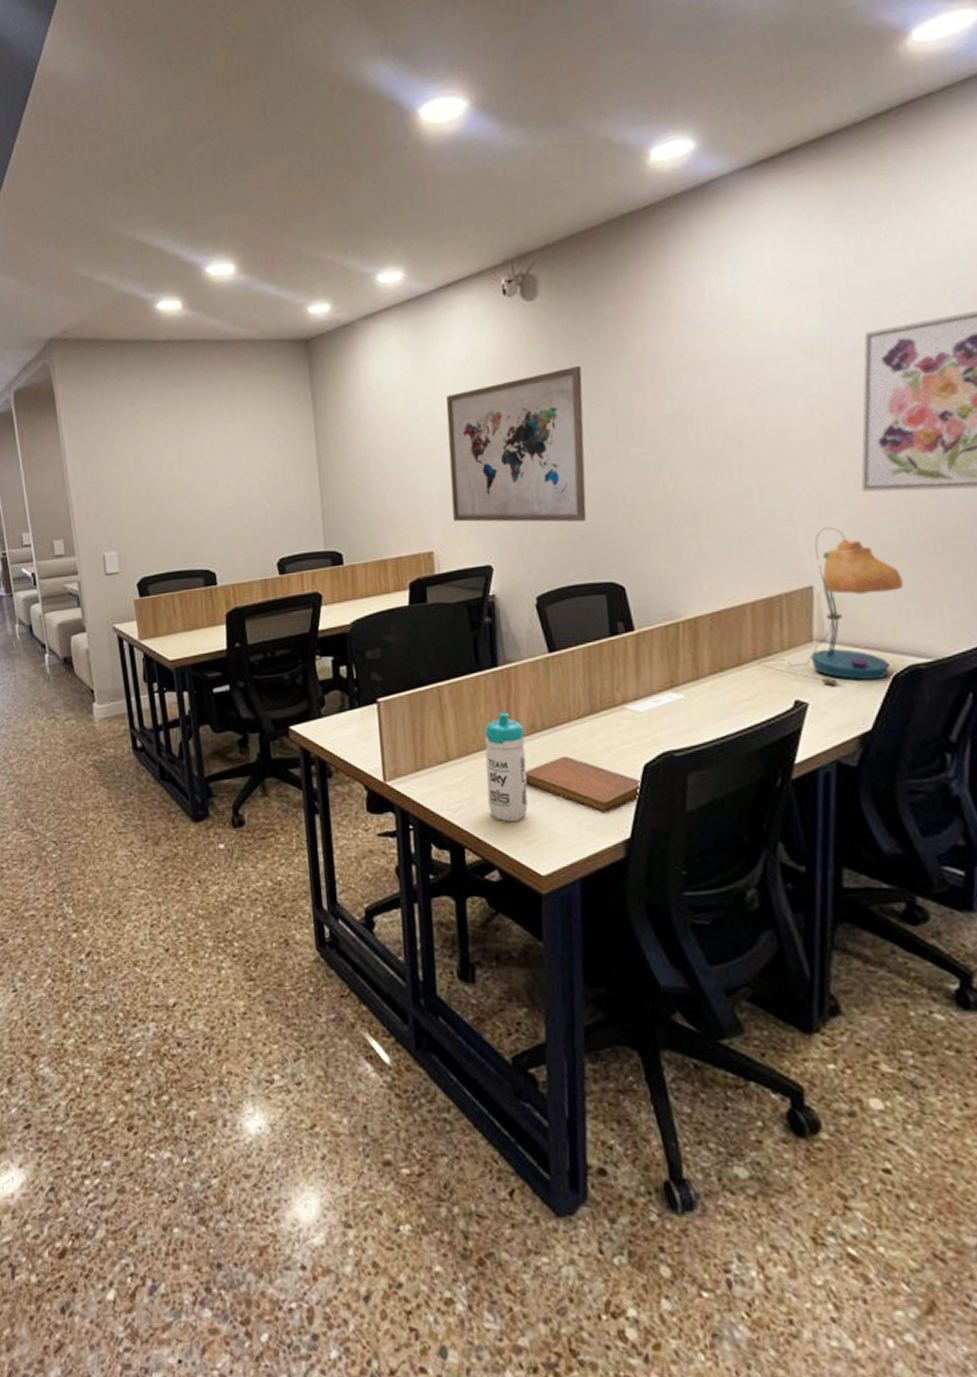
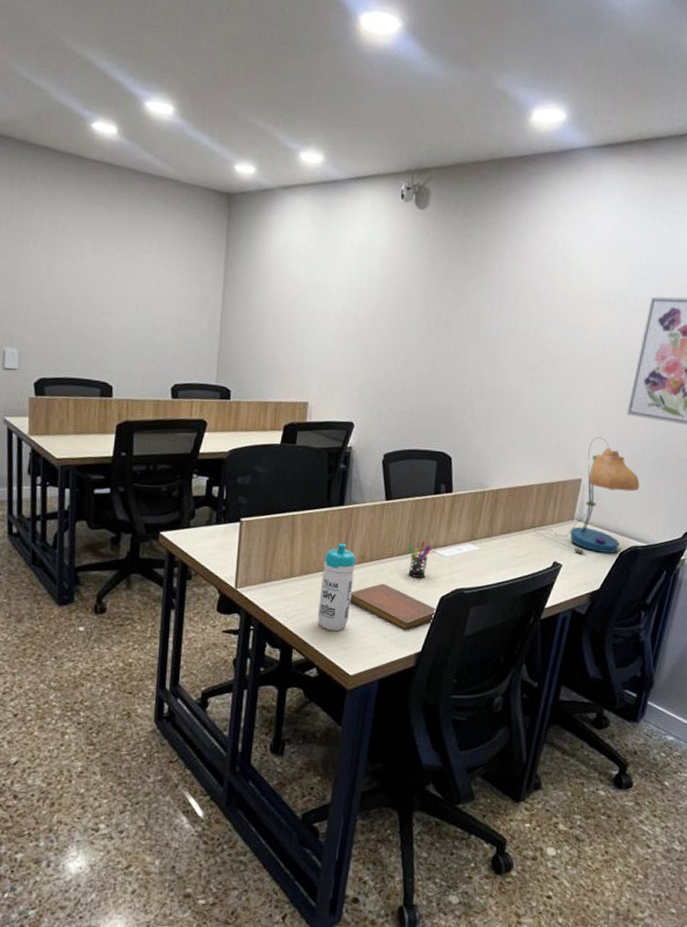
wall art: present [446,366,587,522] -> none [328,272,451,400]
pen holder: none [588,696,620,744] -> present [408,540,432,578]

